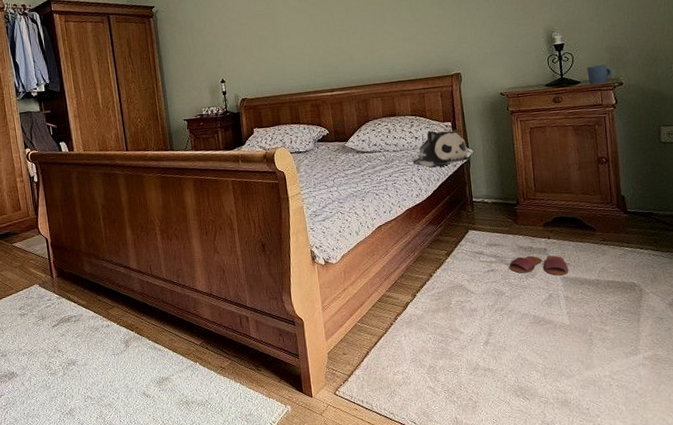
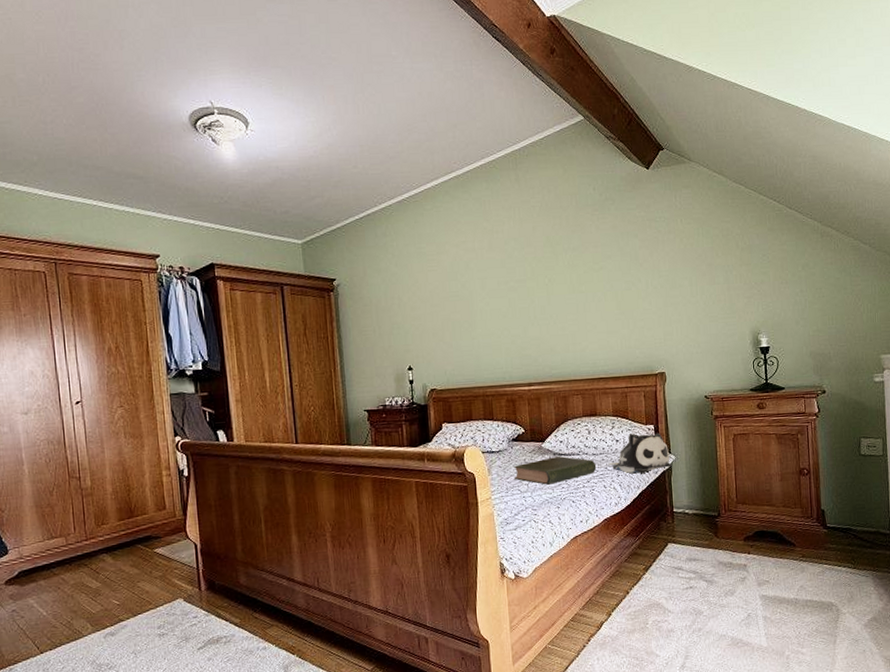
book: none [320,153,398,180] -> present [514,456,597,485]
slippers: present [509,255,569,276] -> none [708,572,768,594]
mug: present [586,64,612,84] -> none [791,371,815,391]

